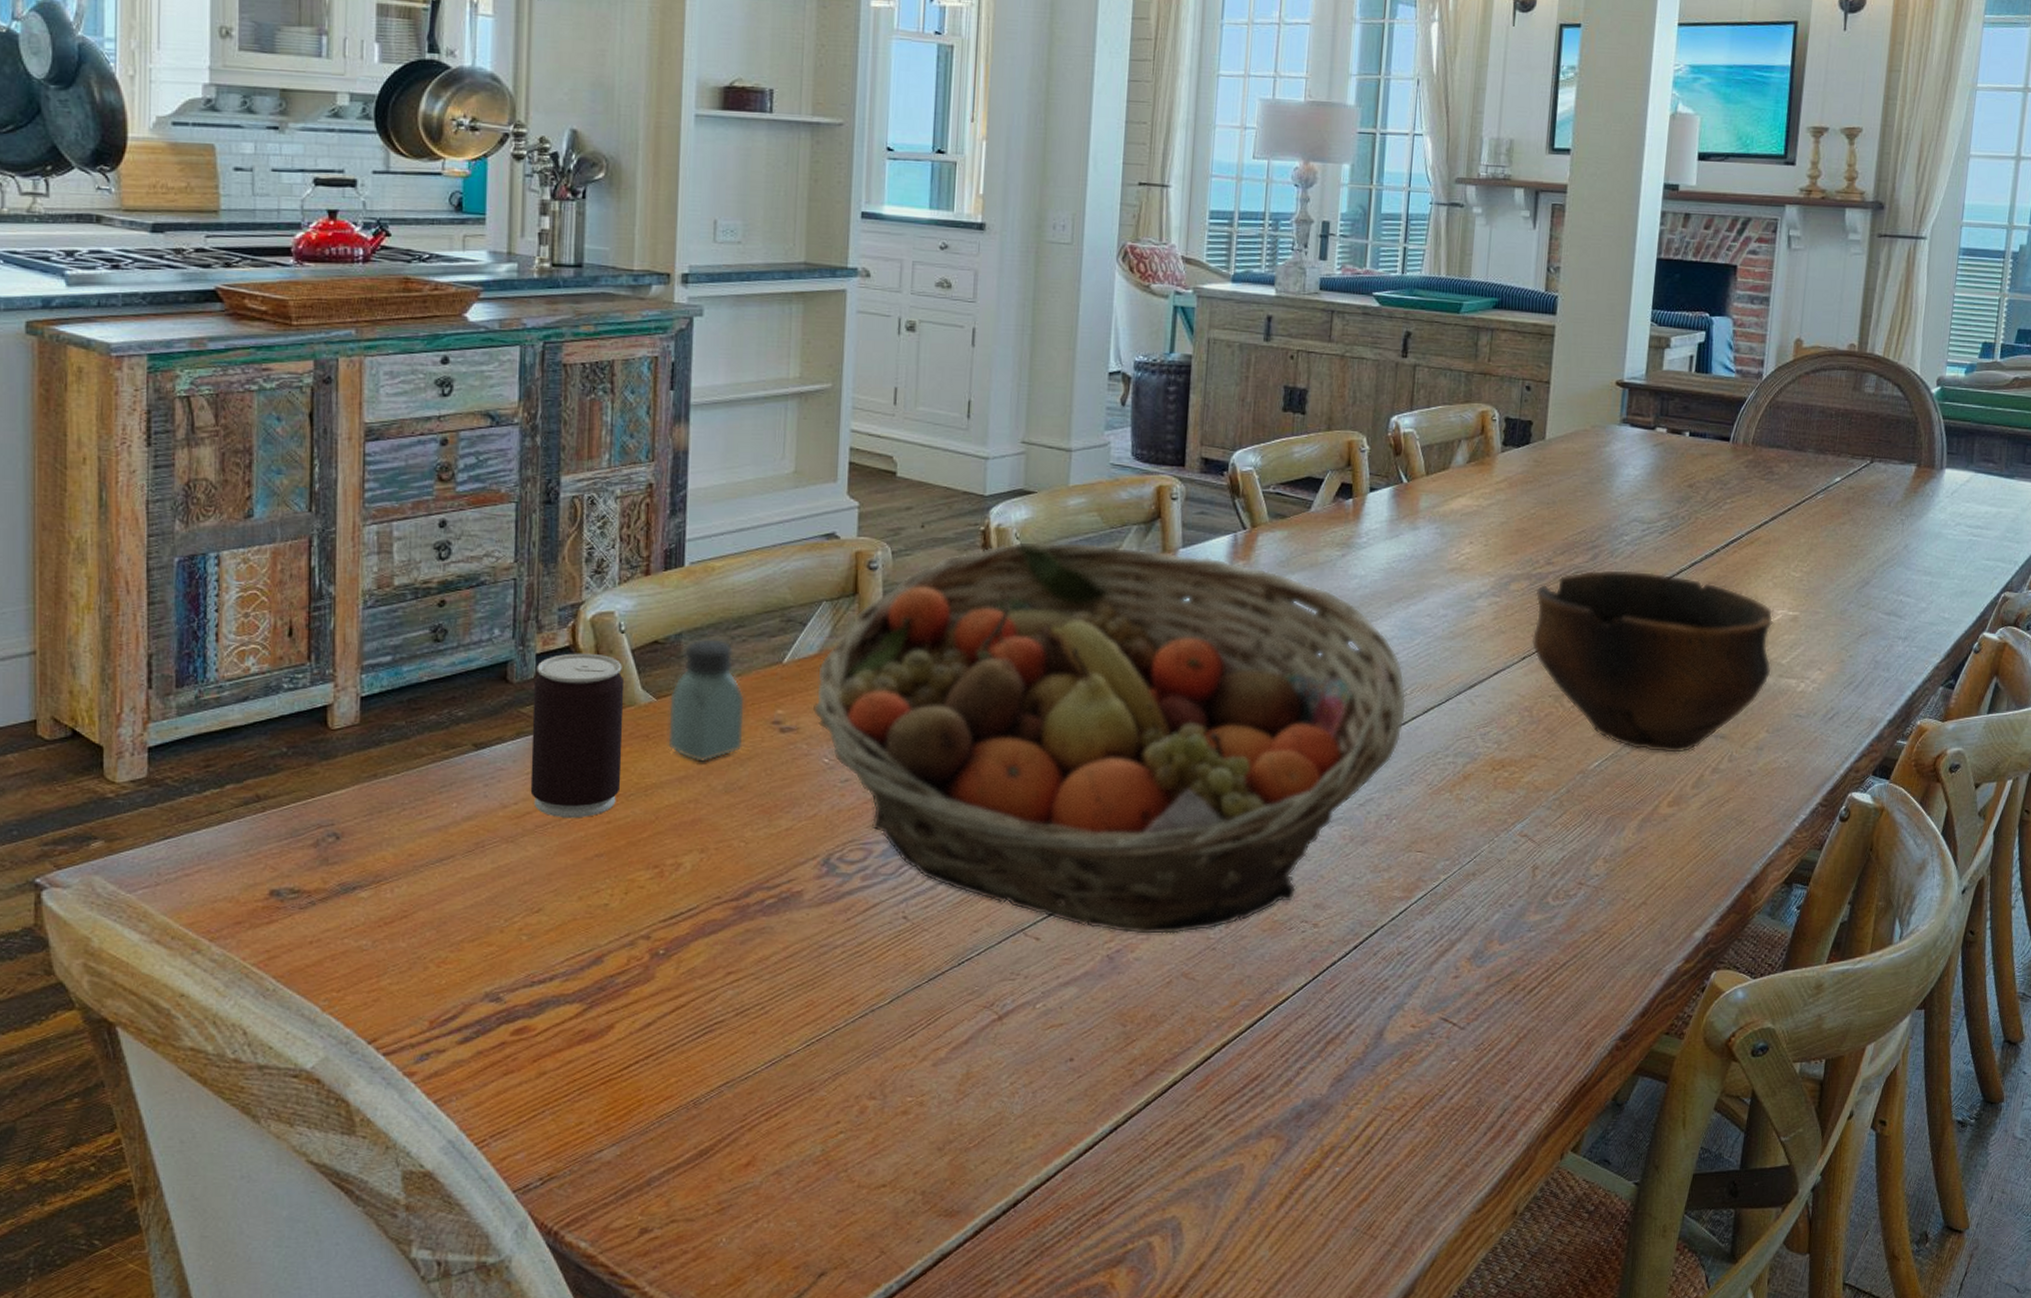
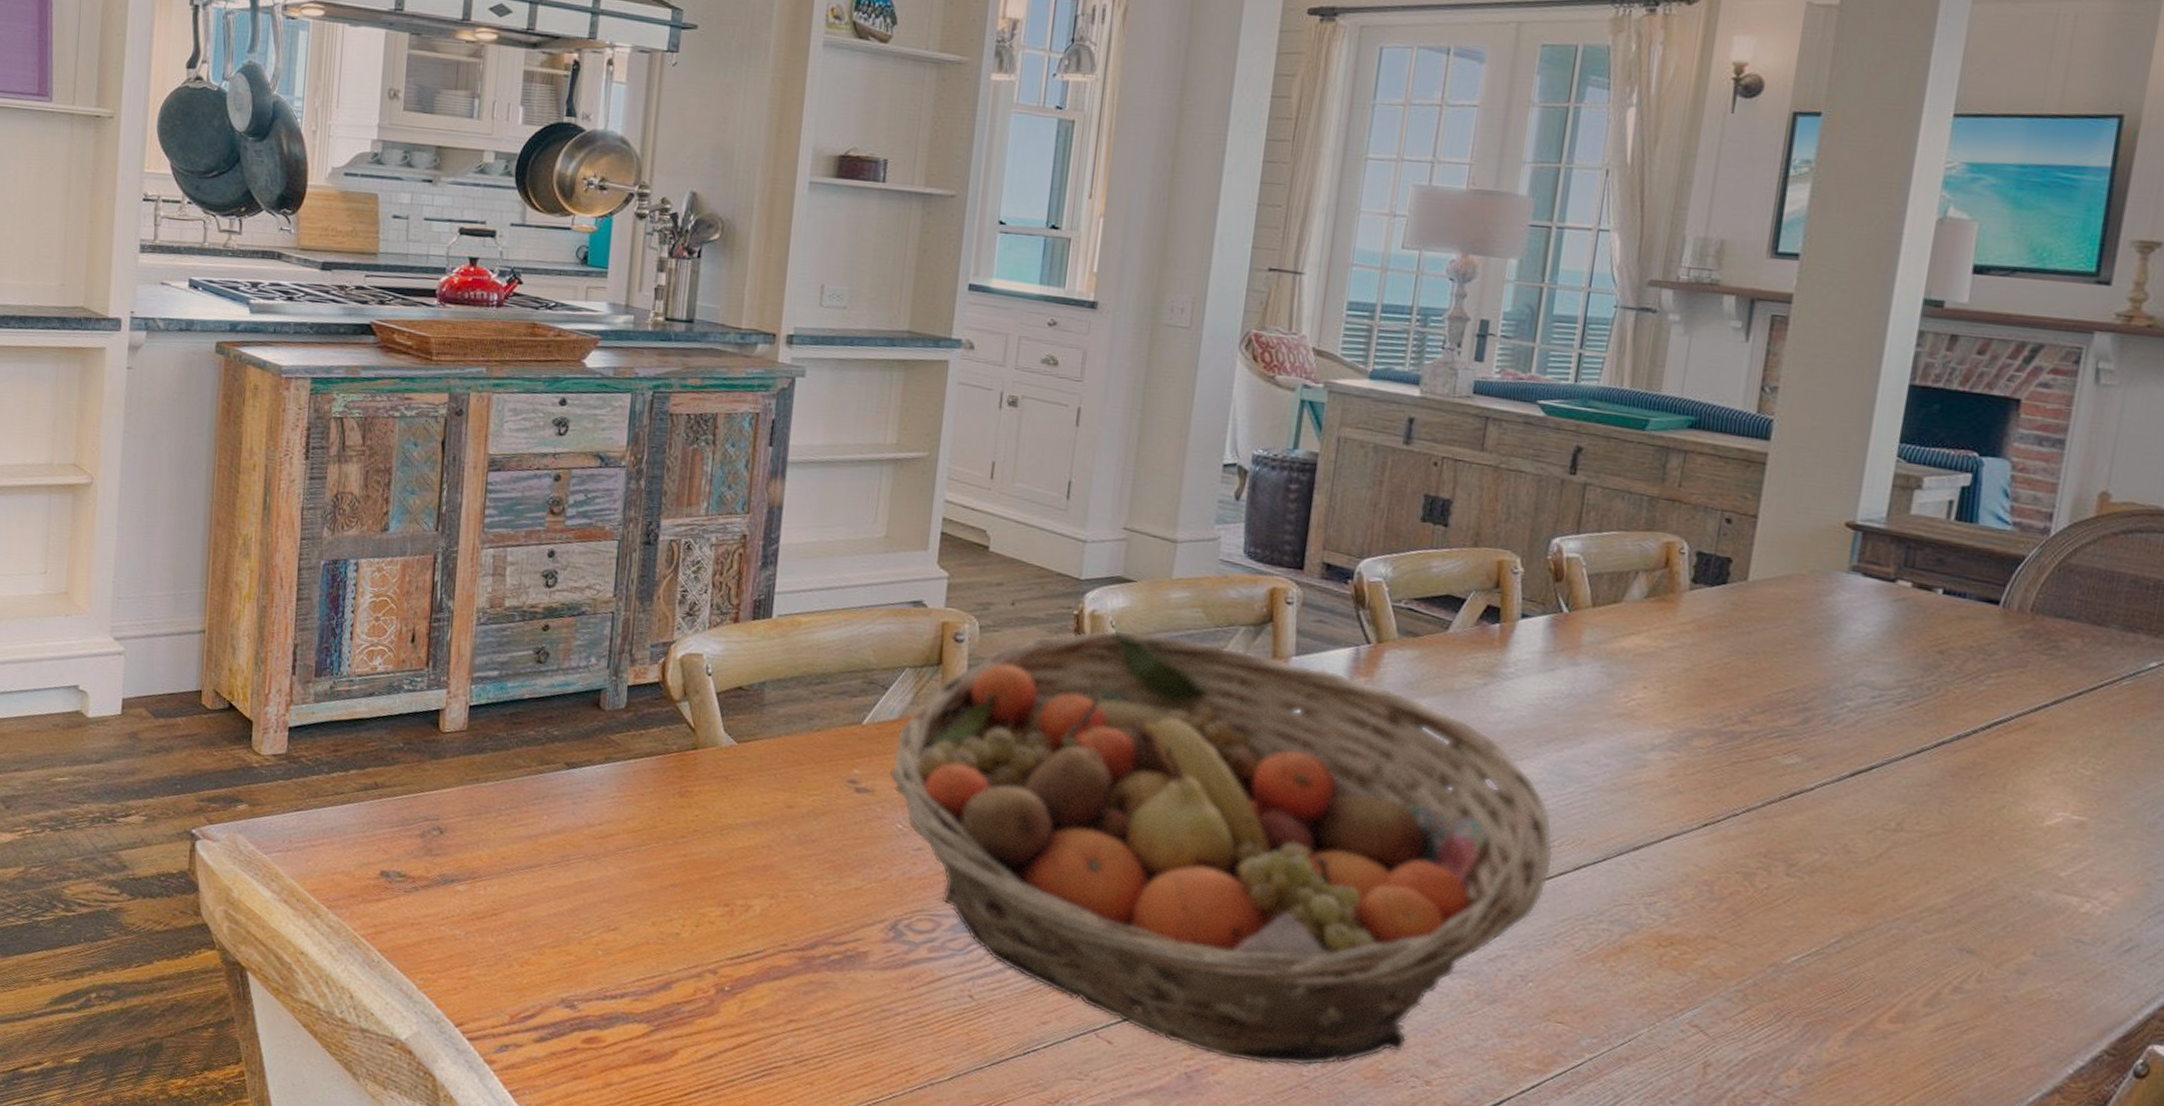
beverage can: present [530,653,625,819] -> none [614,688,708,848]
saltshaker: present [667,638,746,763] -> none [744,689,824,811]
bowl: present [1531,569,1774,754] -> none [1716,735,2051,963]

